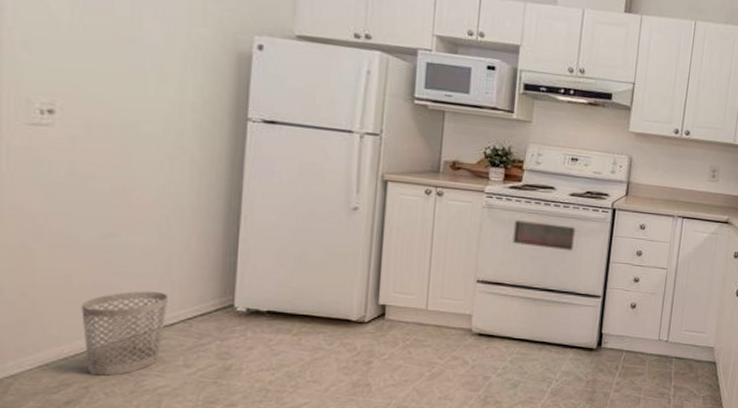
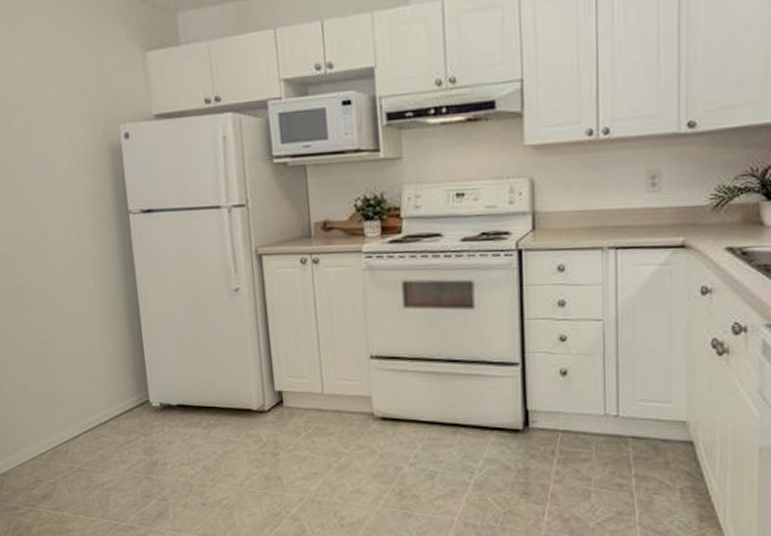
wastebasket: present [81,291,169,376] -> none [37,392,101,472]

